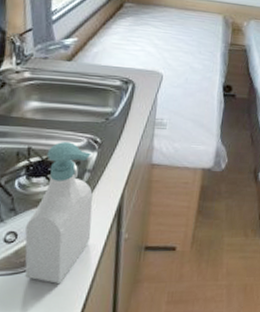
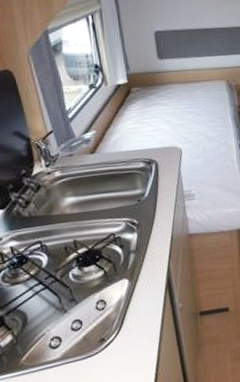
soap bottle: present [25,142,93,284] -> none [88,228,149,360]

